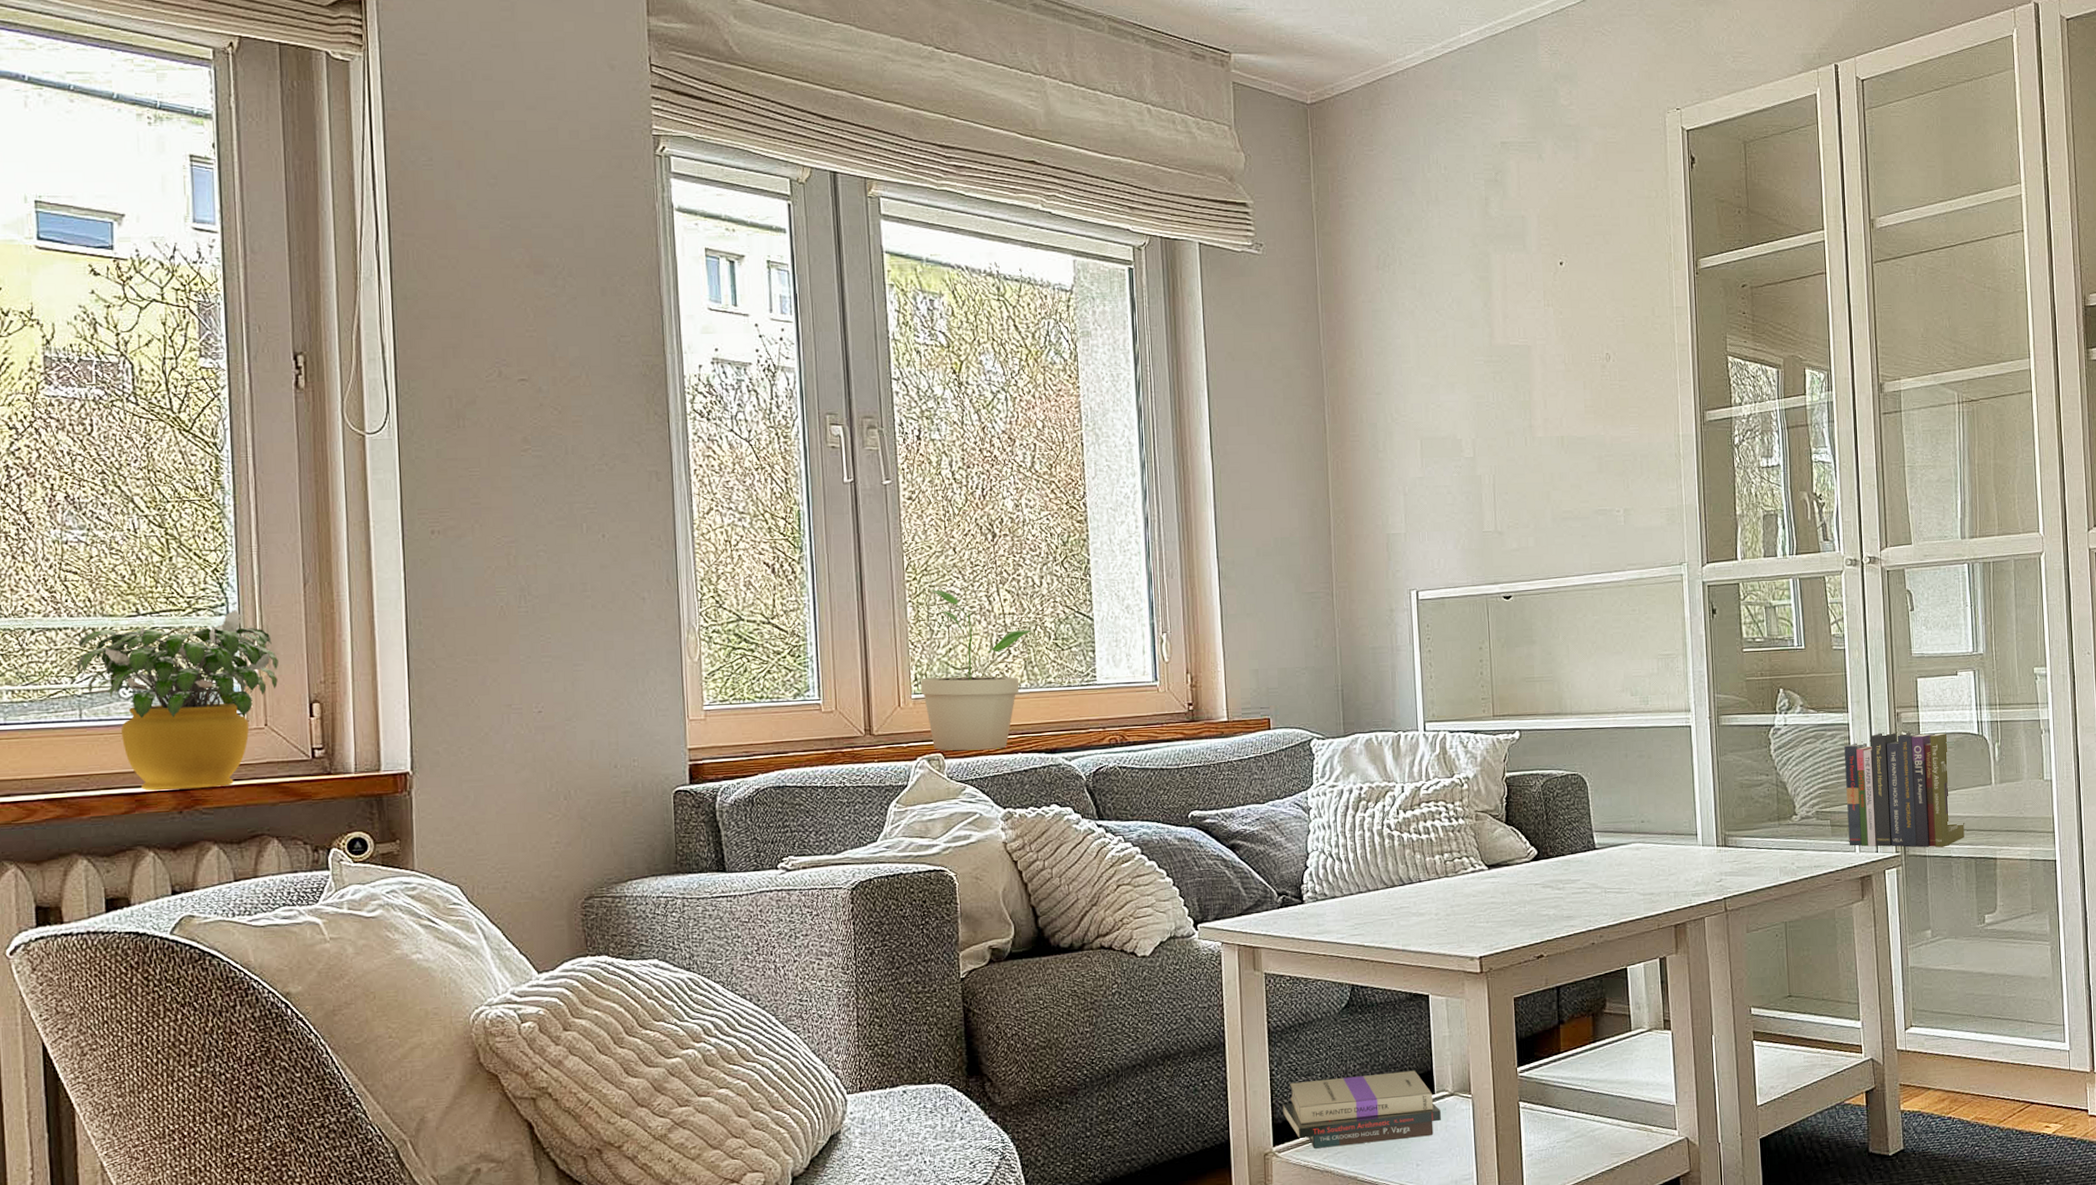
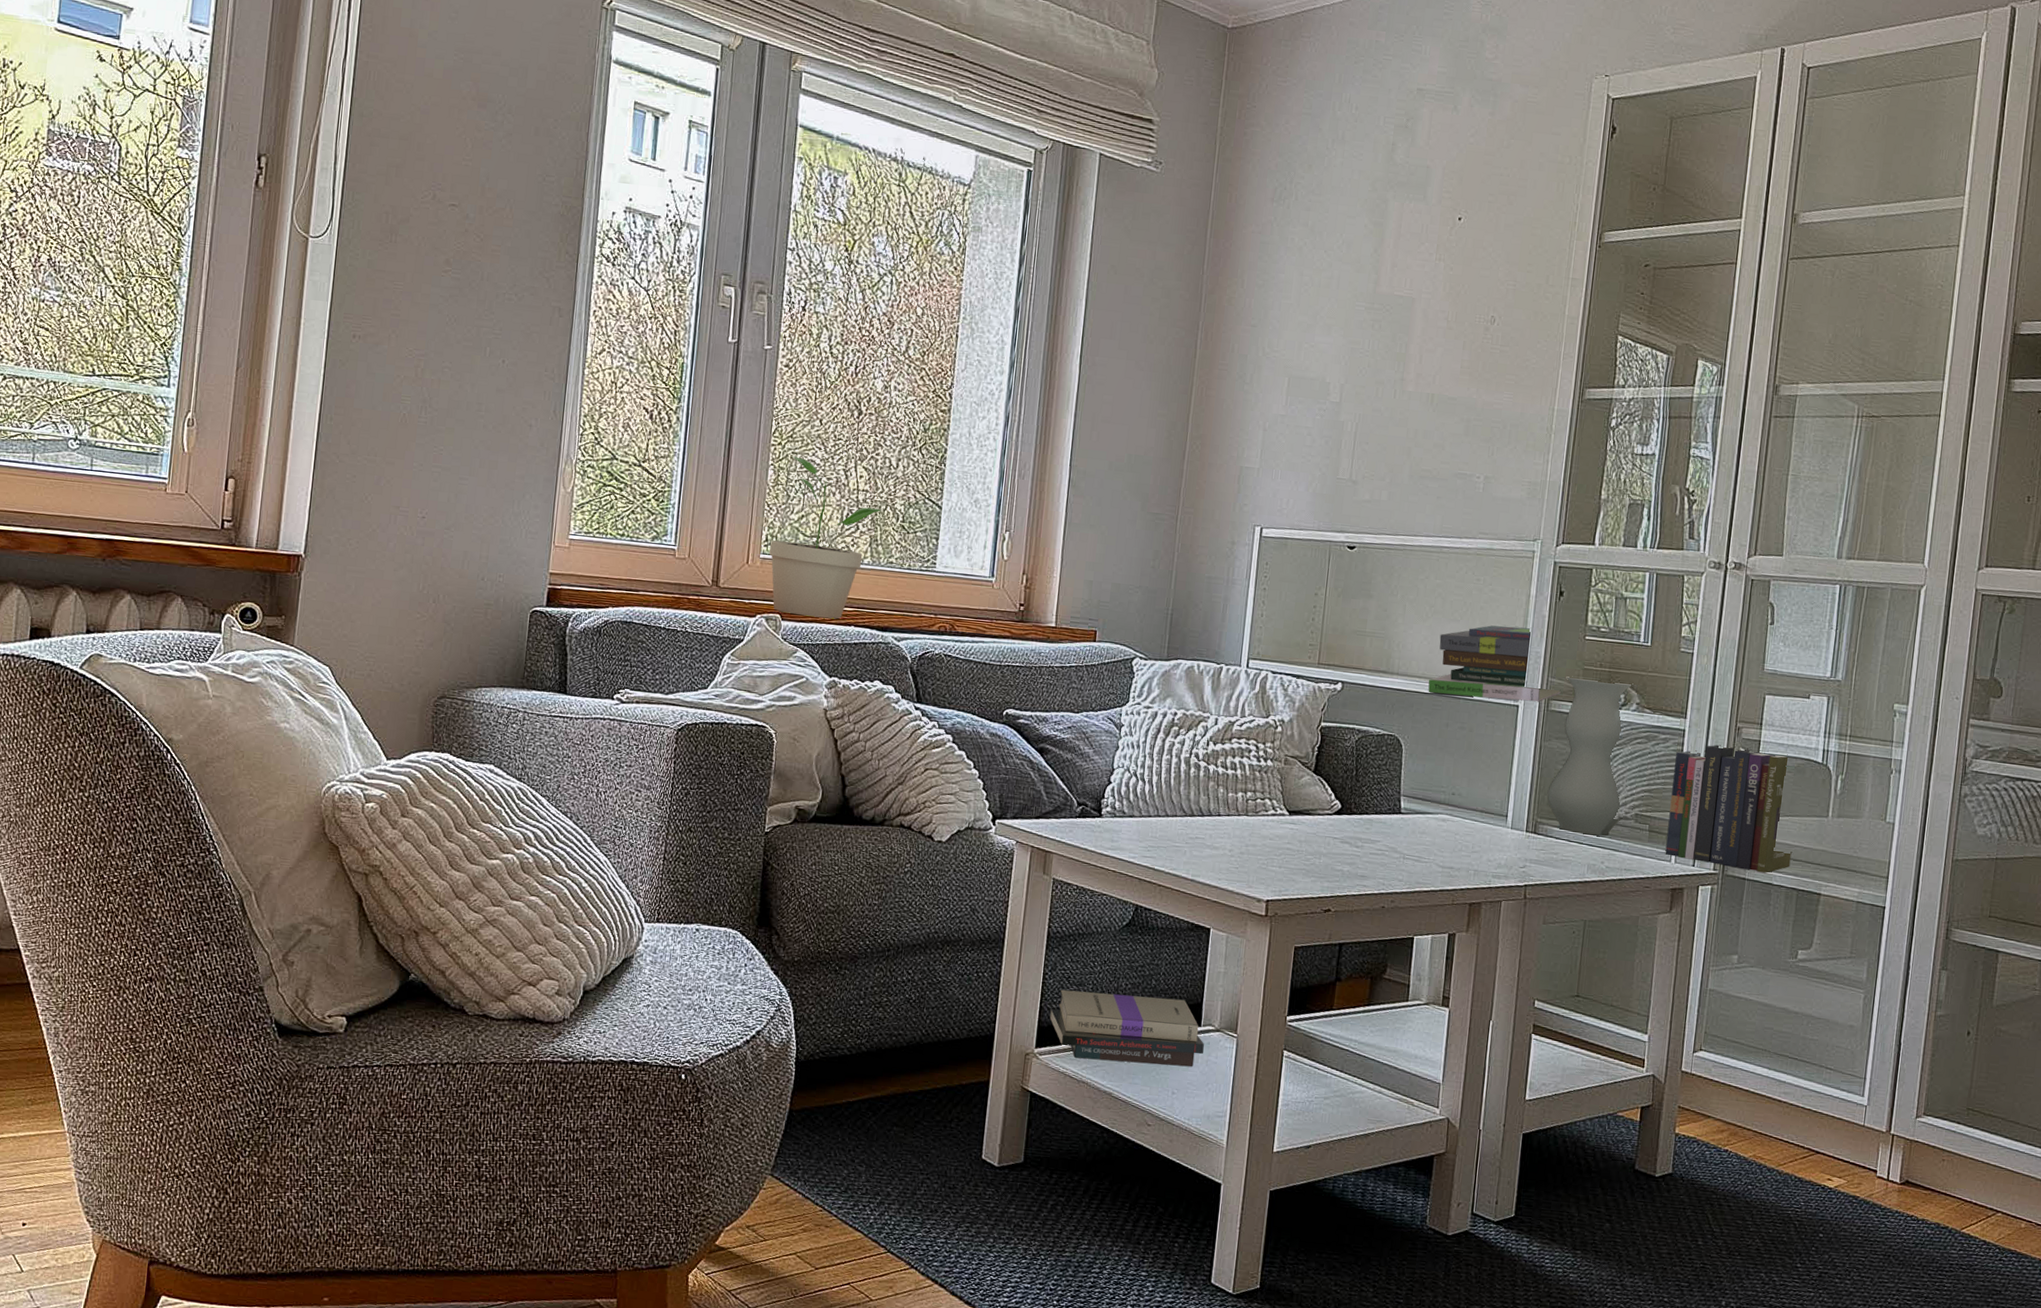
potted flower: present [76,610,278,791] -> none [36,383,205,542]
books: none [1601,650,1737,727] -> present [1428,625,1573,702]
vase: none [1731,687,1805,840] -> present [1547,676,1633,837]

